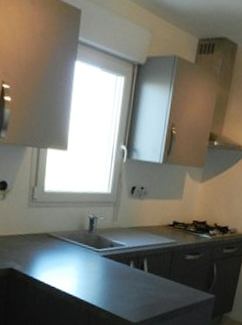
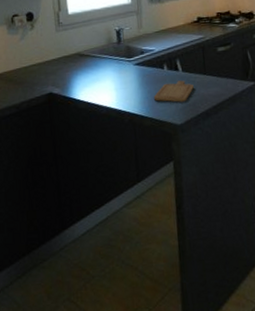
chopping board: none [114,280,156,302] -> present [153,80,194,102]

